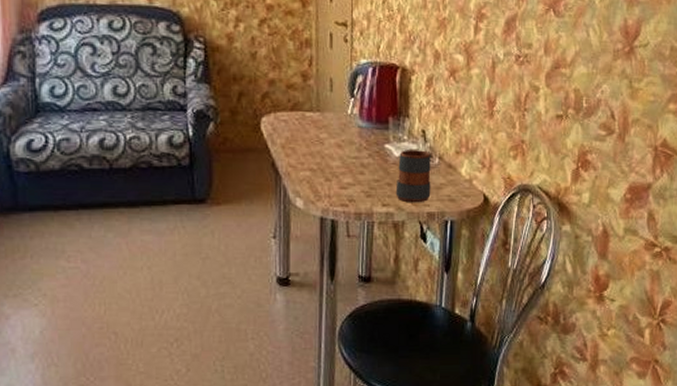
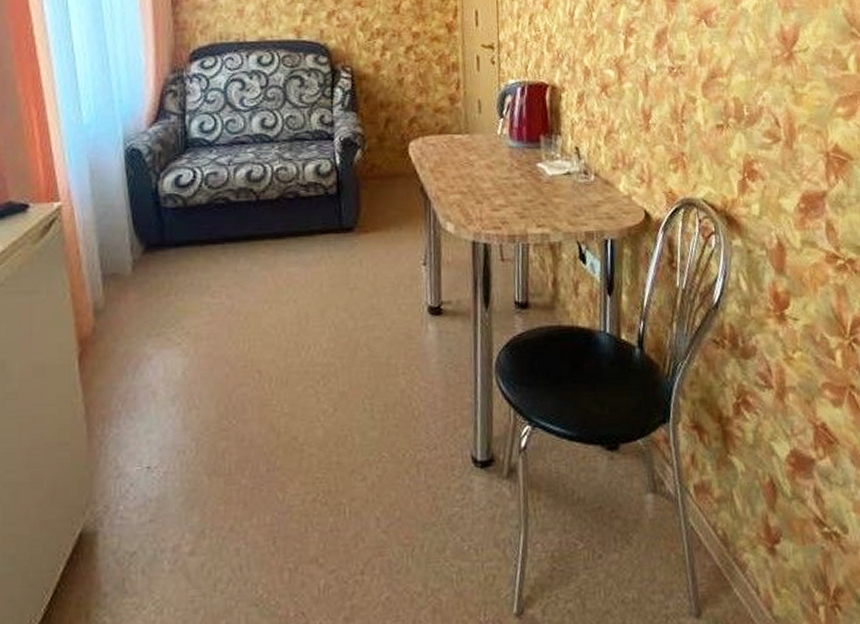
mug: present [395,150,431,203] -> none [550,167,588,223]

